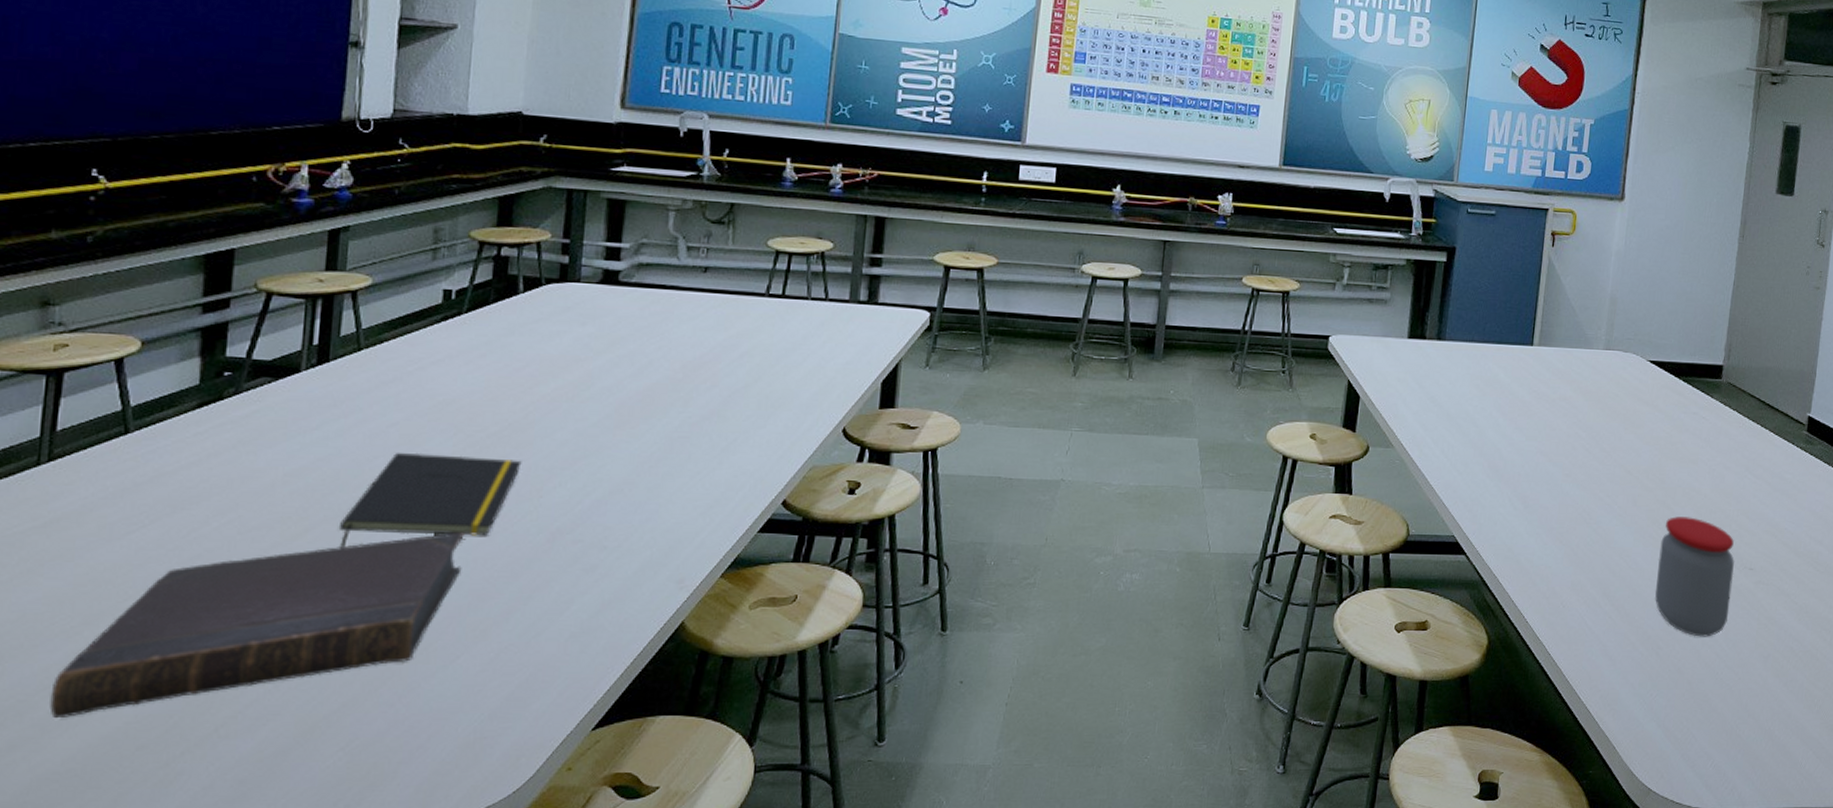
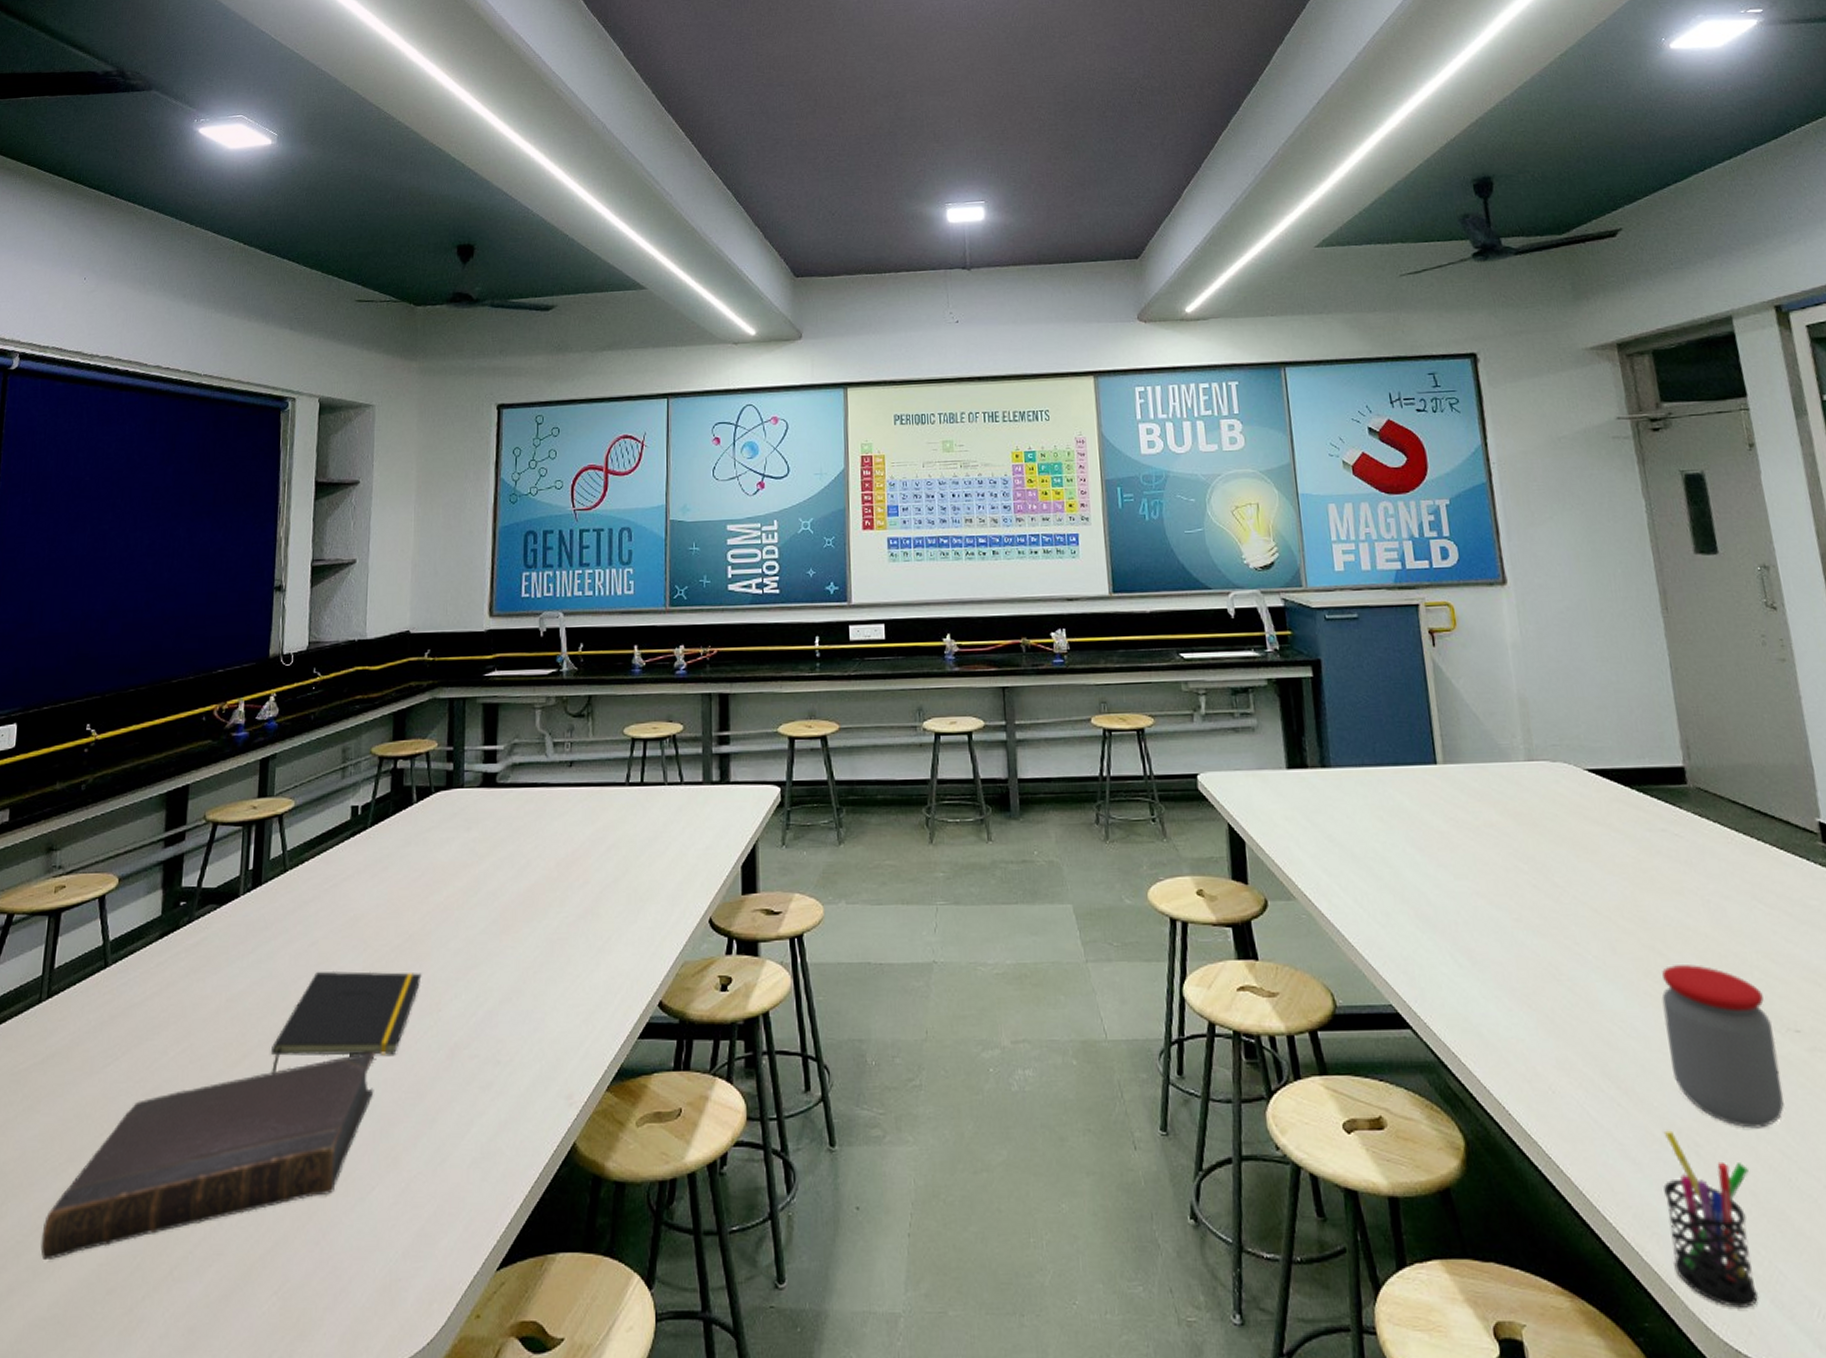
pen holder: none [1620,637,1690,760] -> present [1663,1130,1759,1308]

